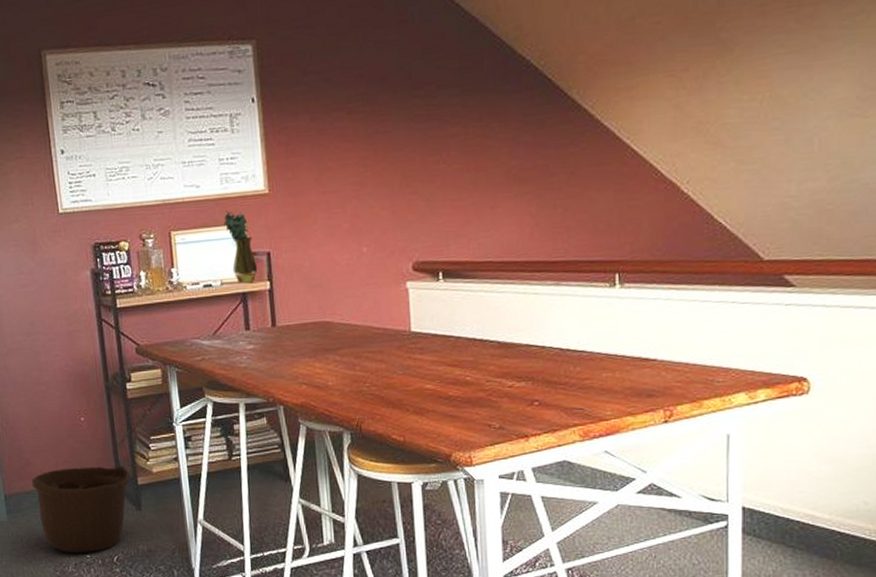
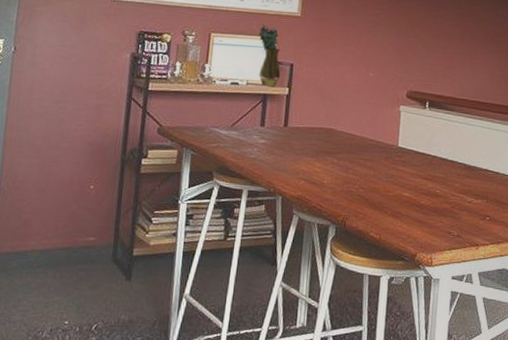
basket: present [31,465,131,552] -> none [24,233,127,319]

